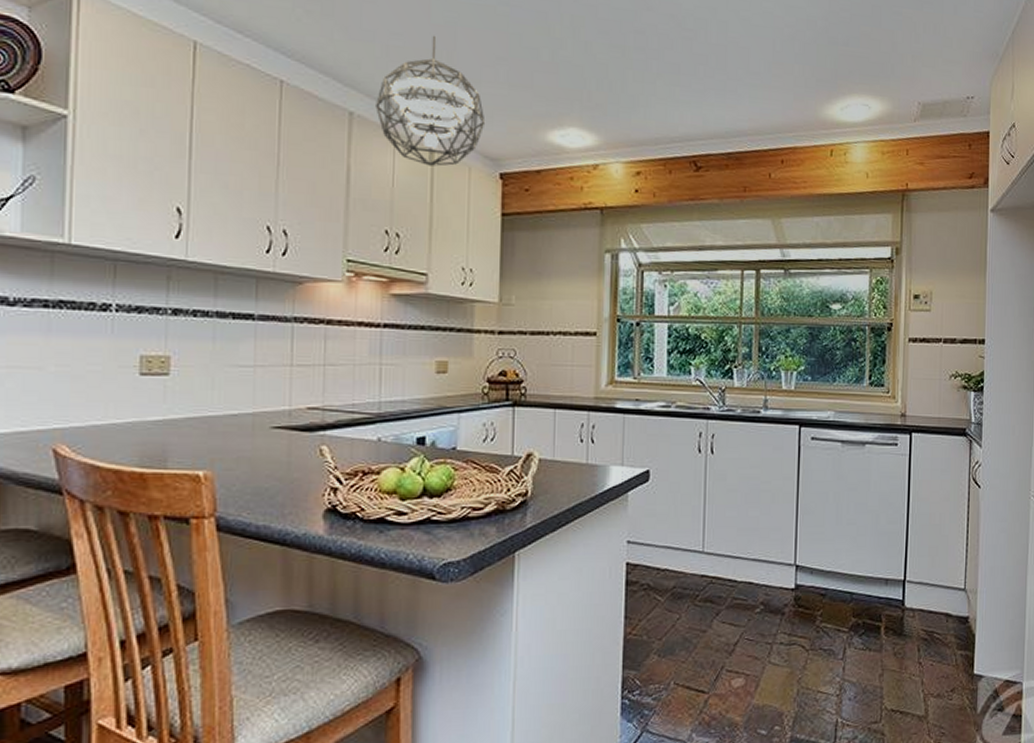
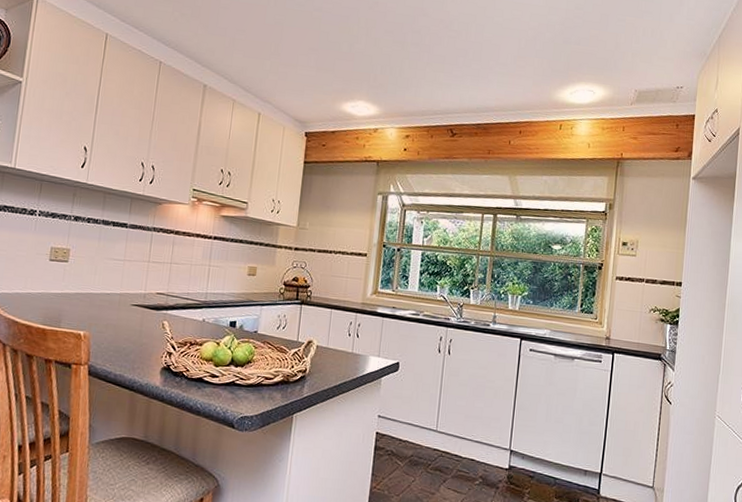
pendant light: present [376,35,486,167] -> none [222,32,298,126]

